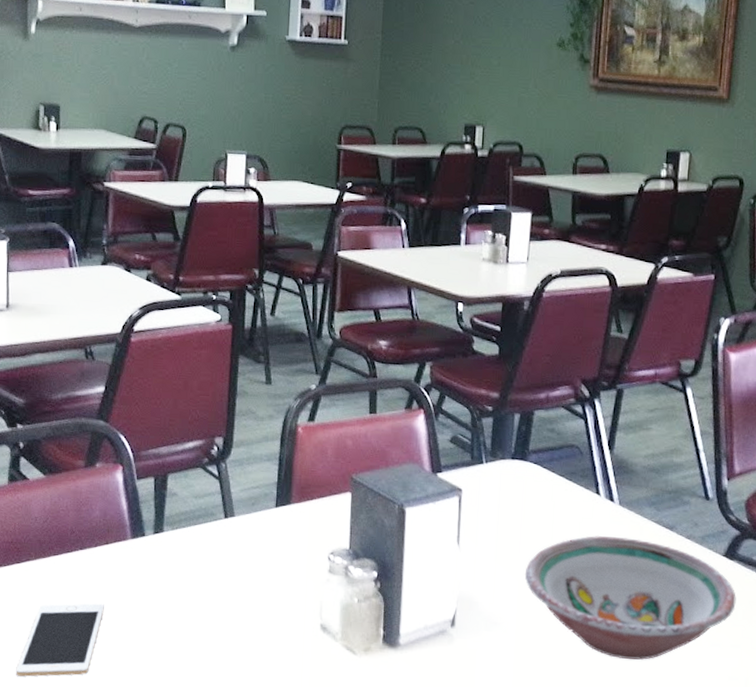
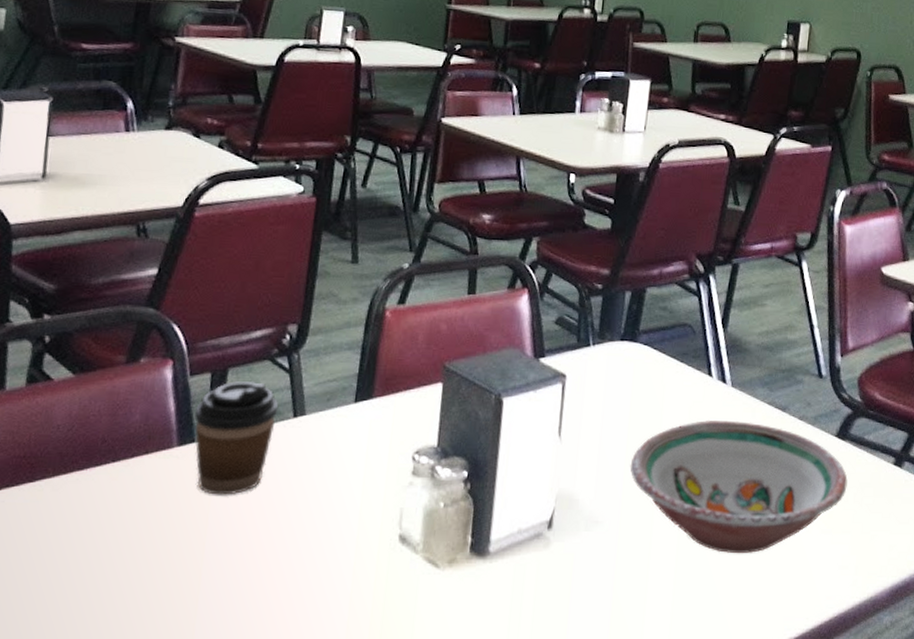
cell phone: present [16,603,104,677] -> none [15,526,138,622]
coffee cup: none [142,485,212,582] -> present [194,380,279,495]

